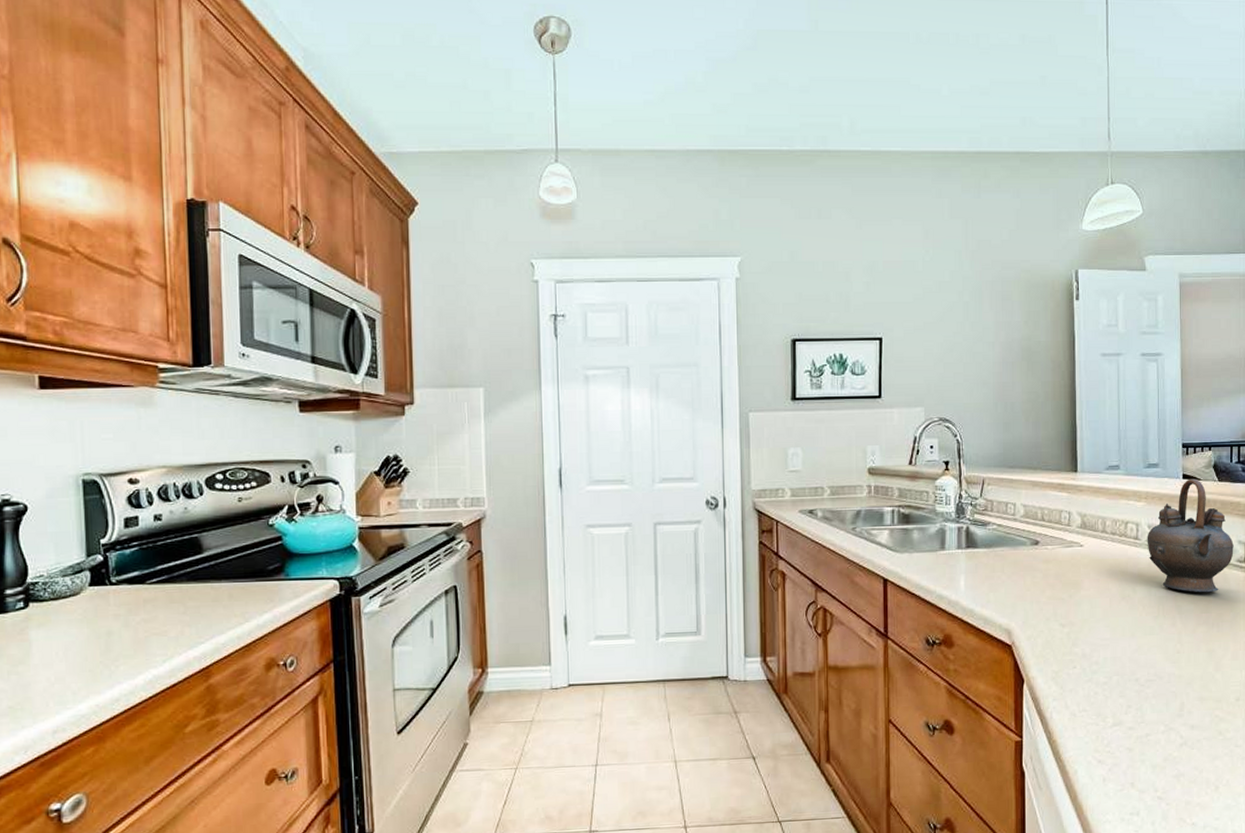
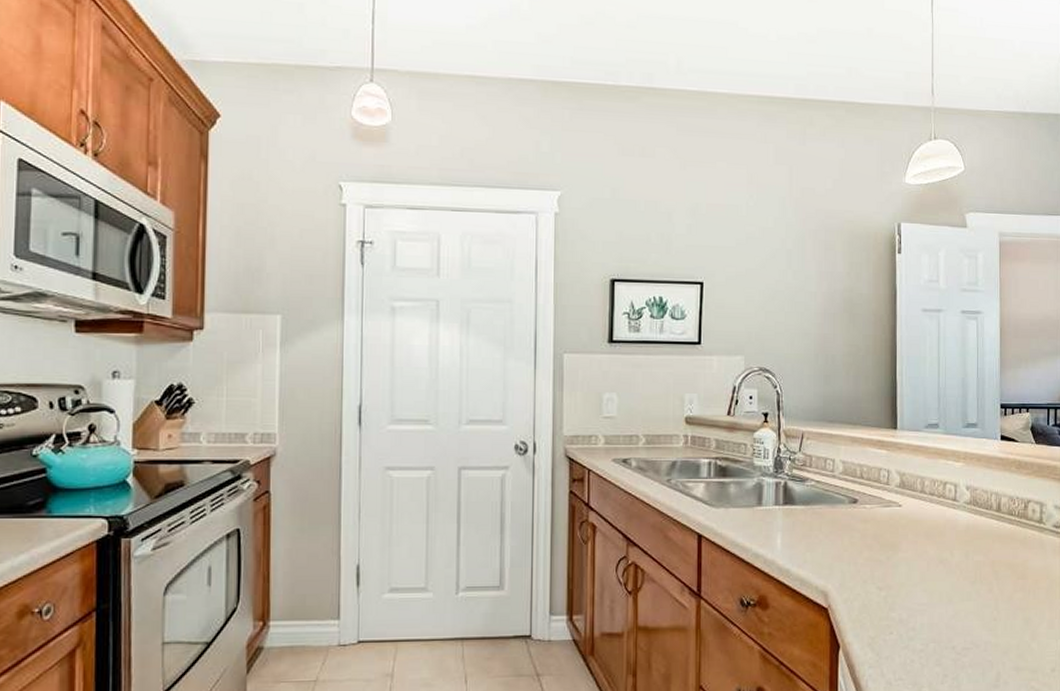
teapot: present [1147,478,1234,593] -> none [965,440,1050,558]

